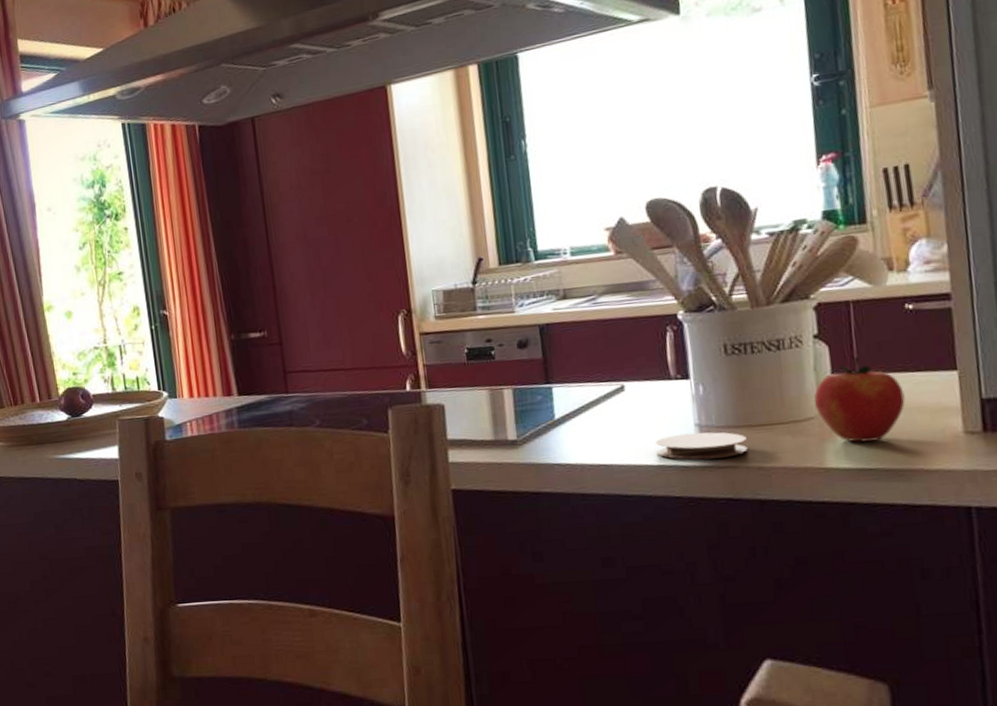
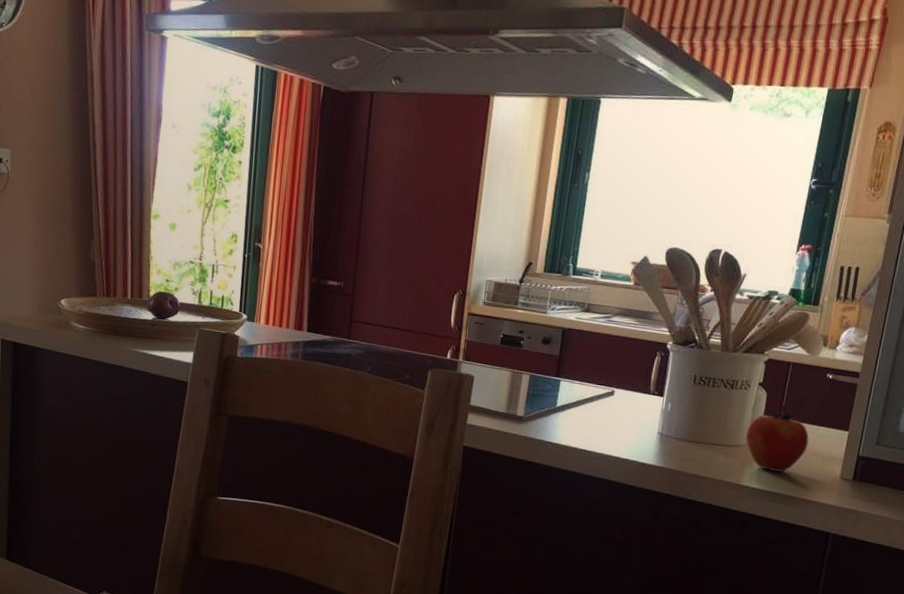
coaster: present [655,432,748,460] -> none [625,437,692,463]

